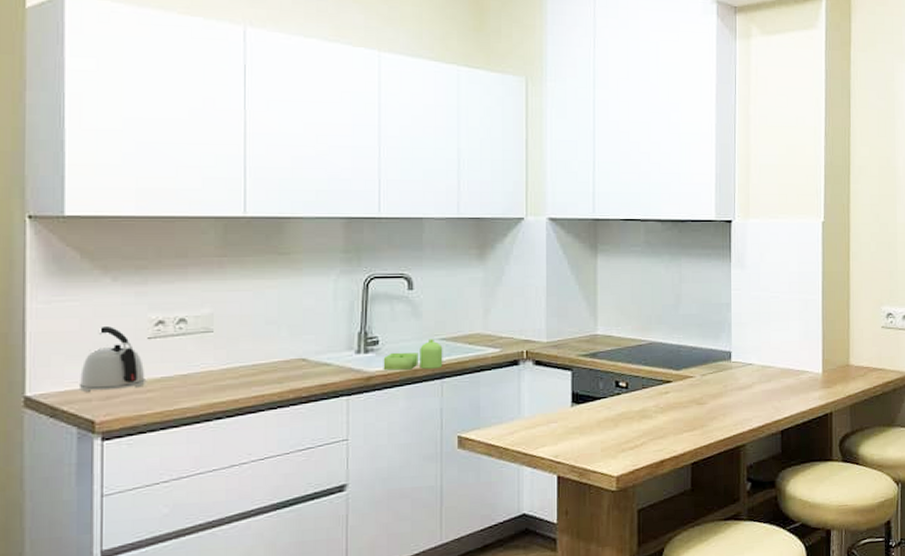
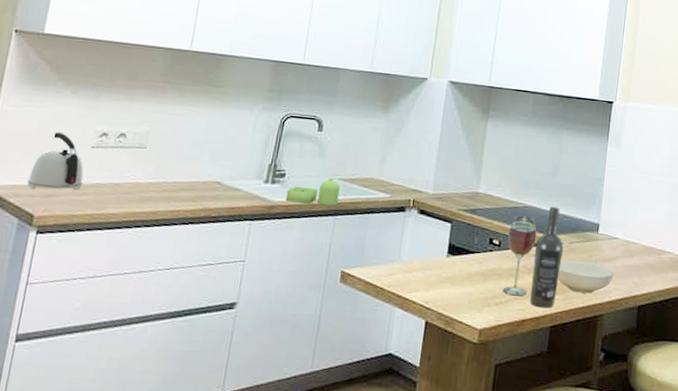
wineglass: none [634,353,665,438] -> present [502,215,537,296]
wine bottle: none [665,339,696,446] -> present [529,206,563,308]
bowl: none [693,391,753,426] -> present [557,259,615,294]

